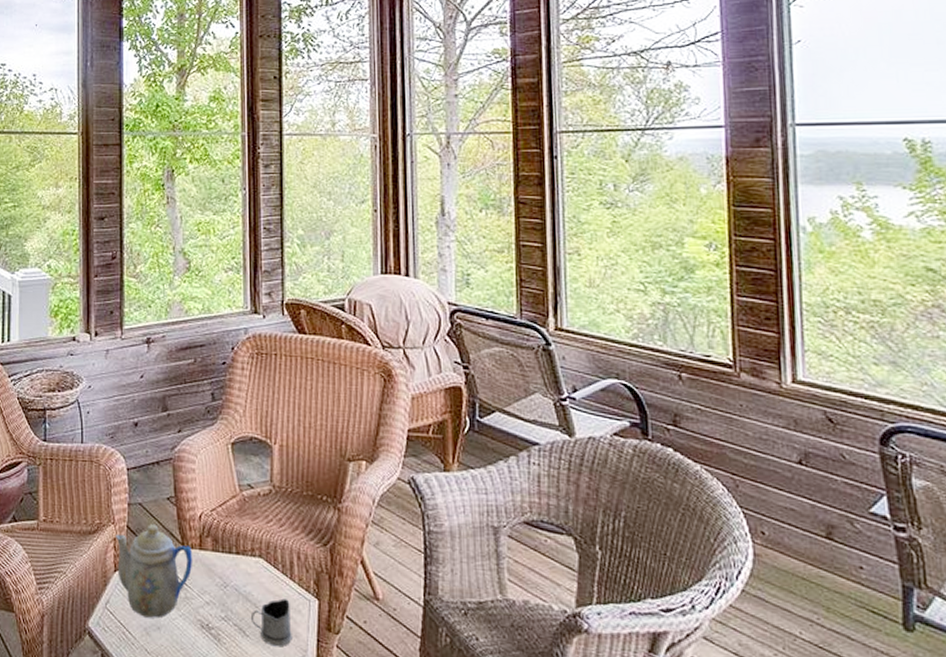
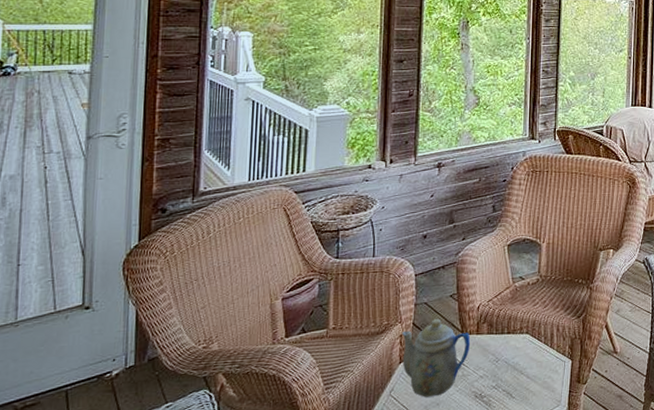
tea glass holder: present [250,598,292,647] -> none [517,363,550,402]

